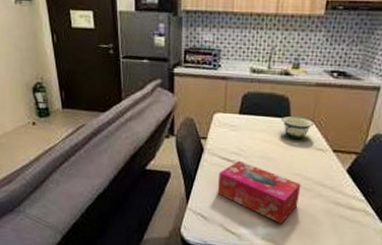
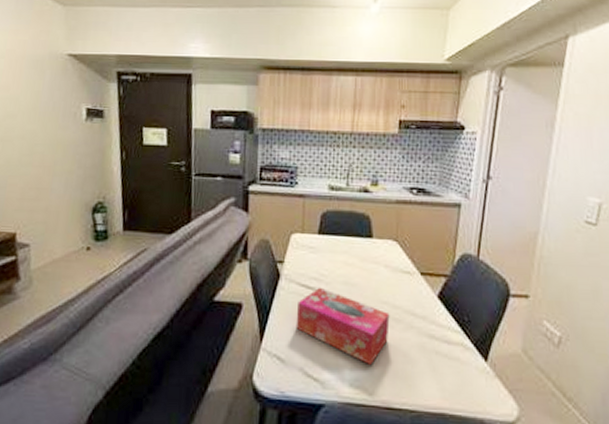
bowl: present [281,115,314,140] -> none [363,235,398,262]

